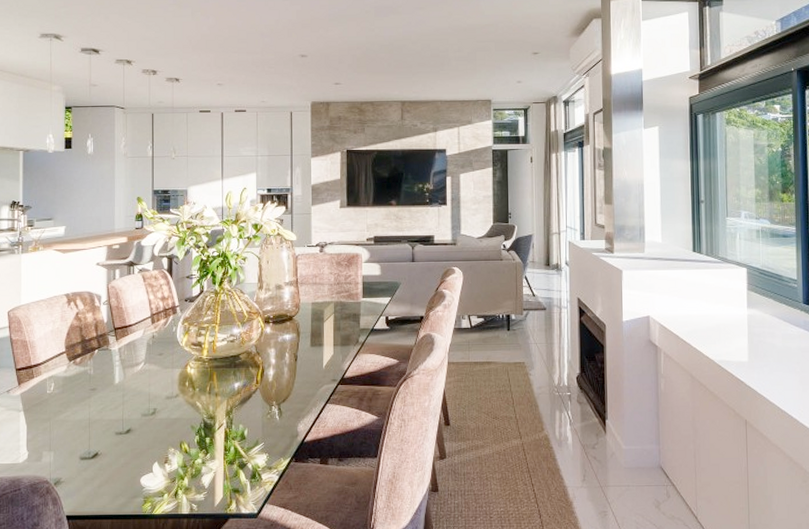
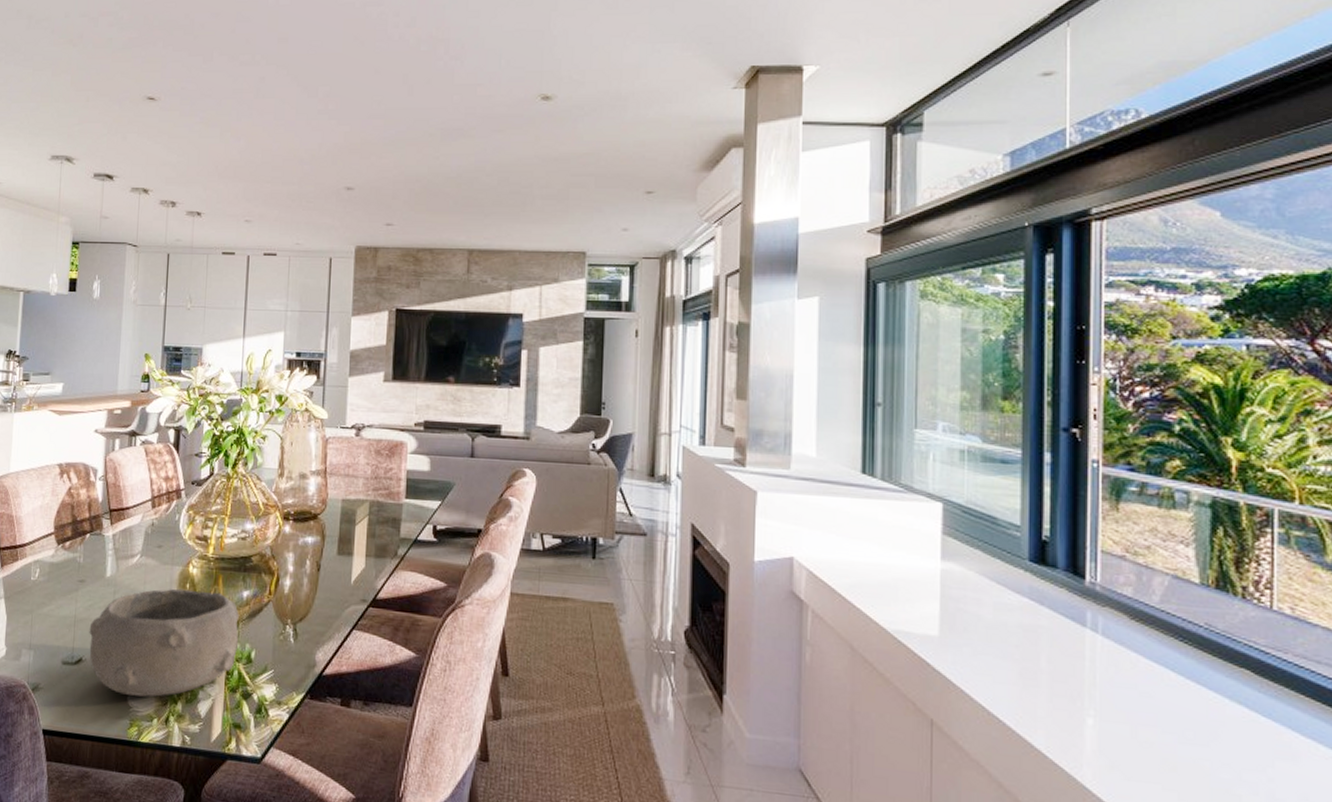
bowl: none [103,386,233,478] -> present [89,588,239,697]

